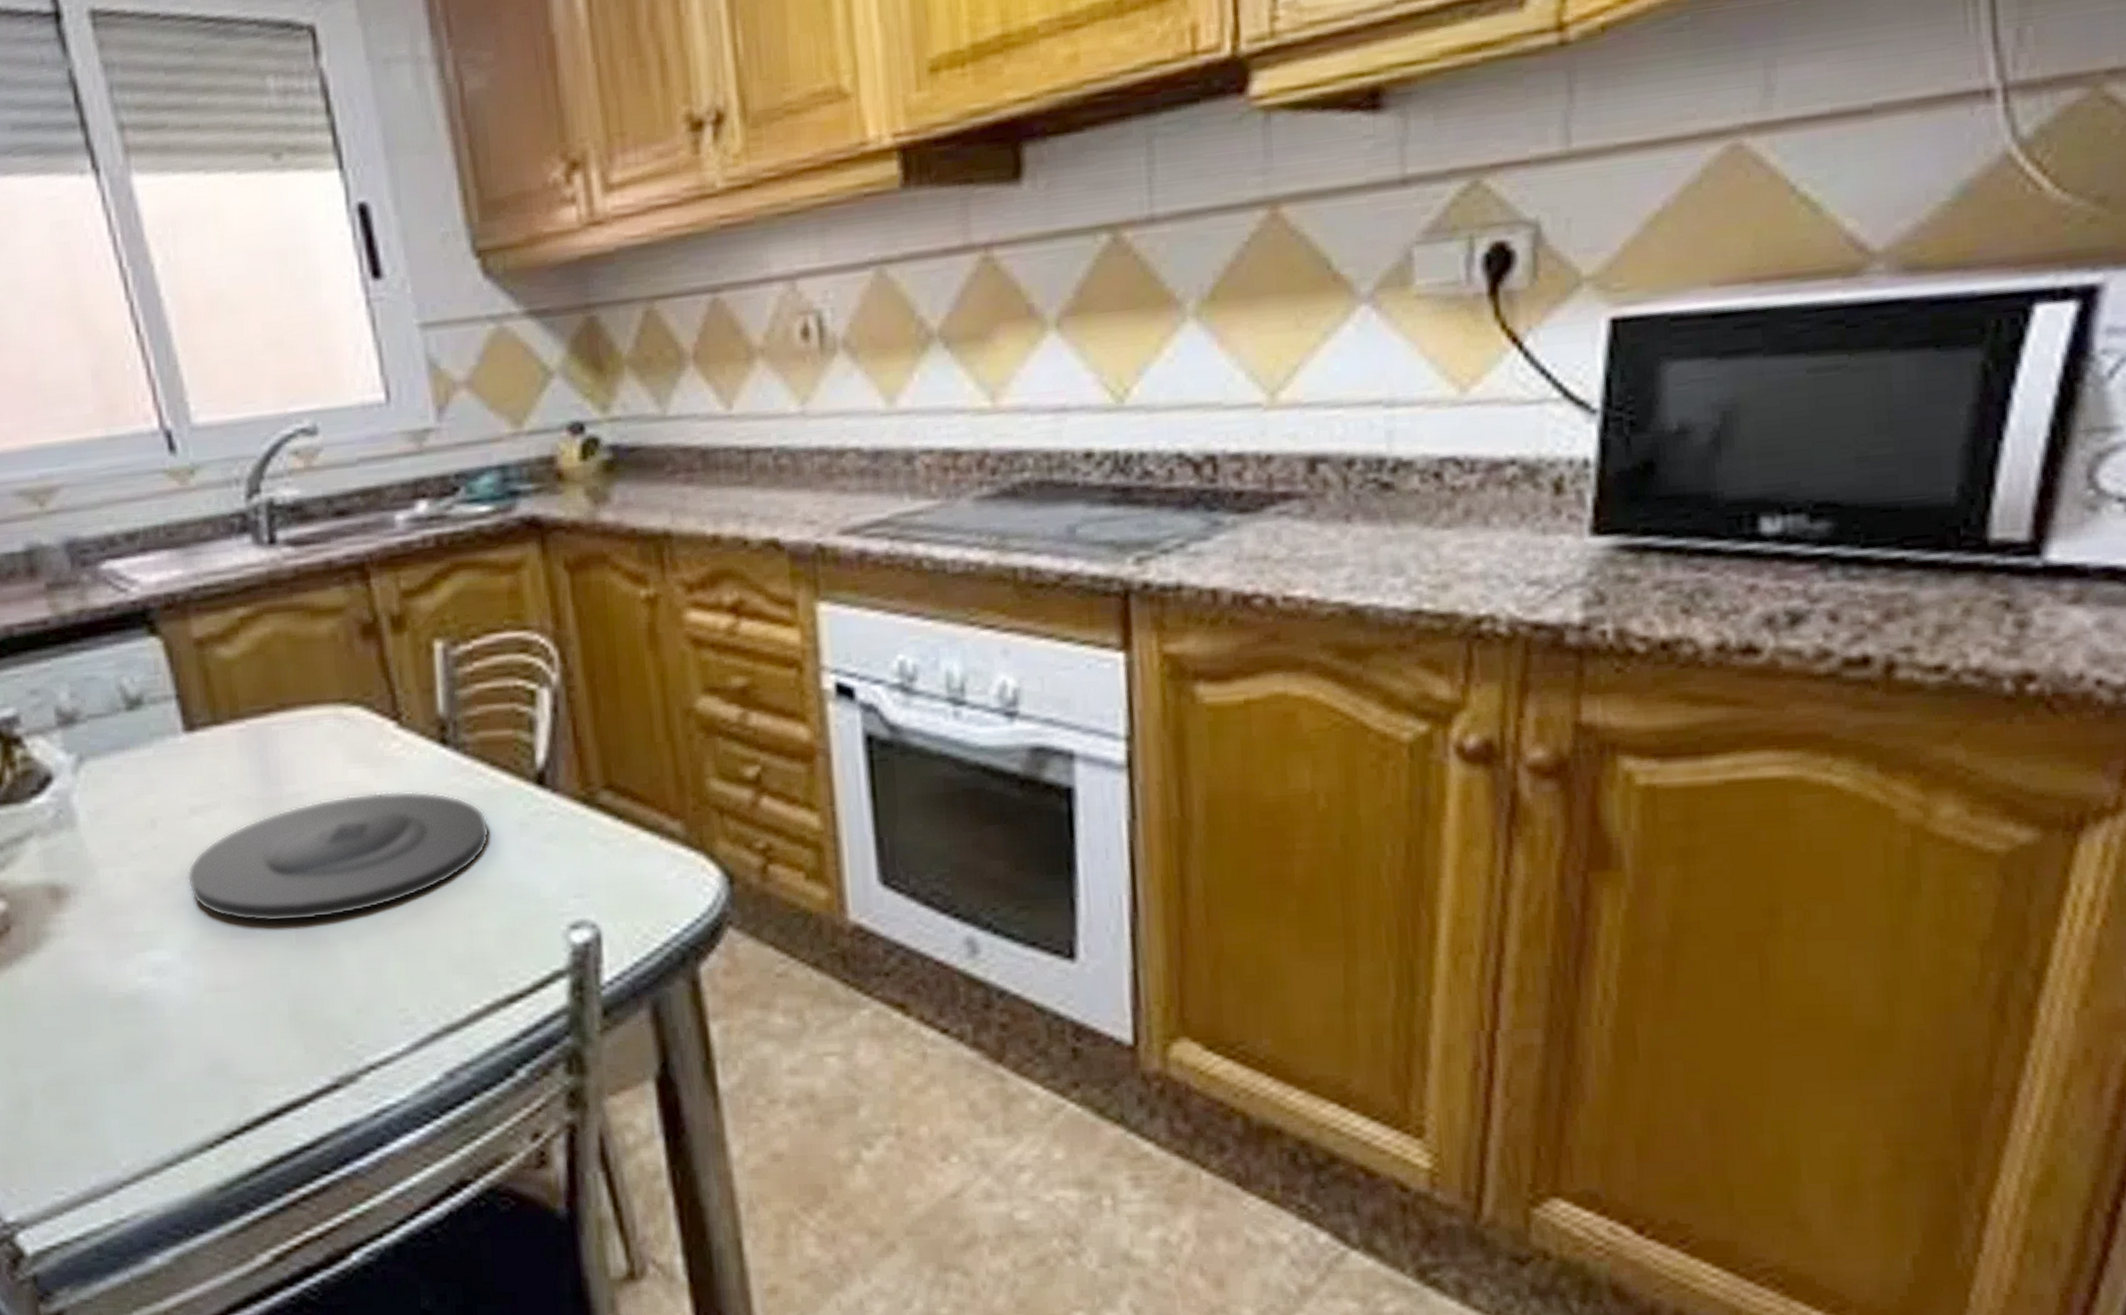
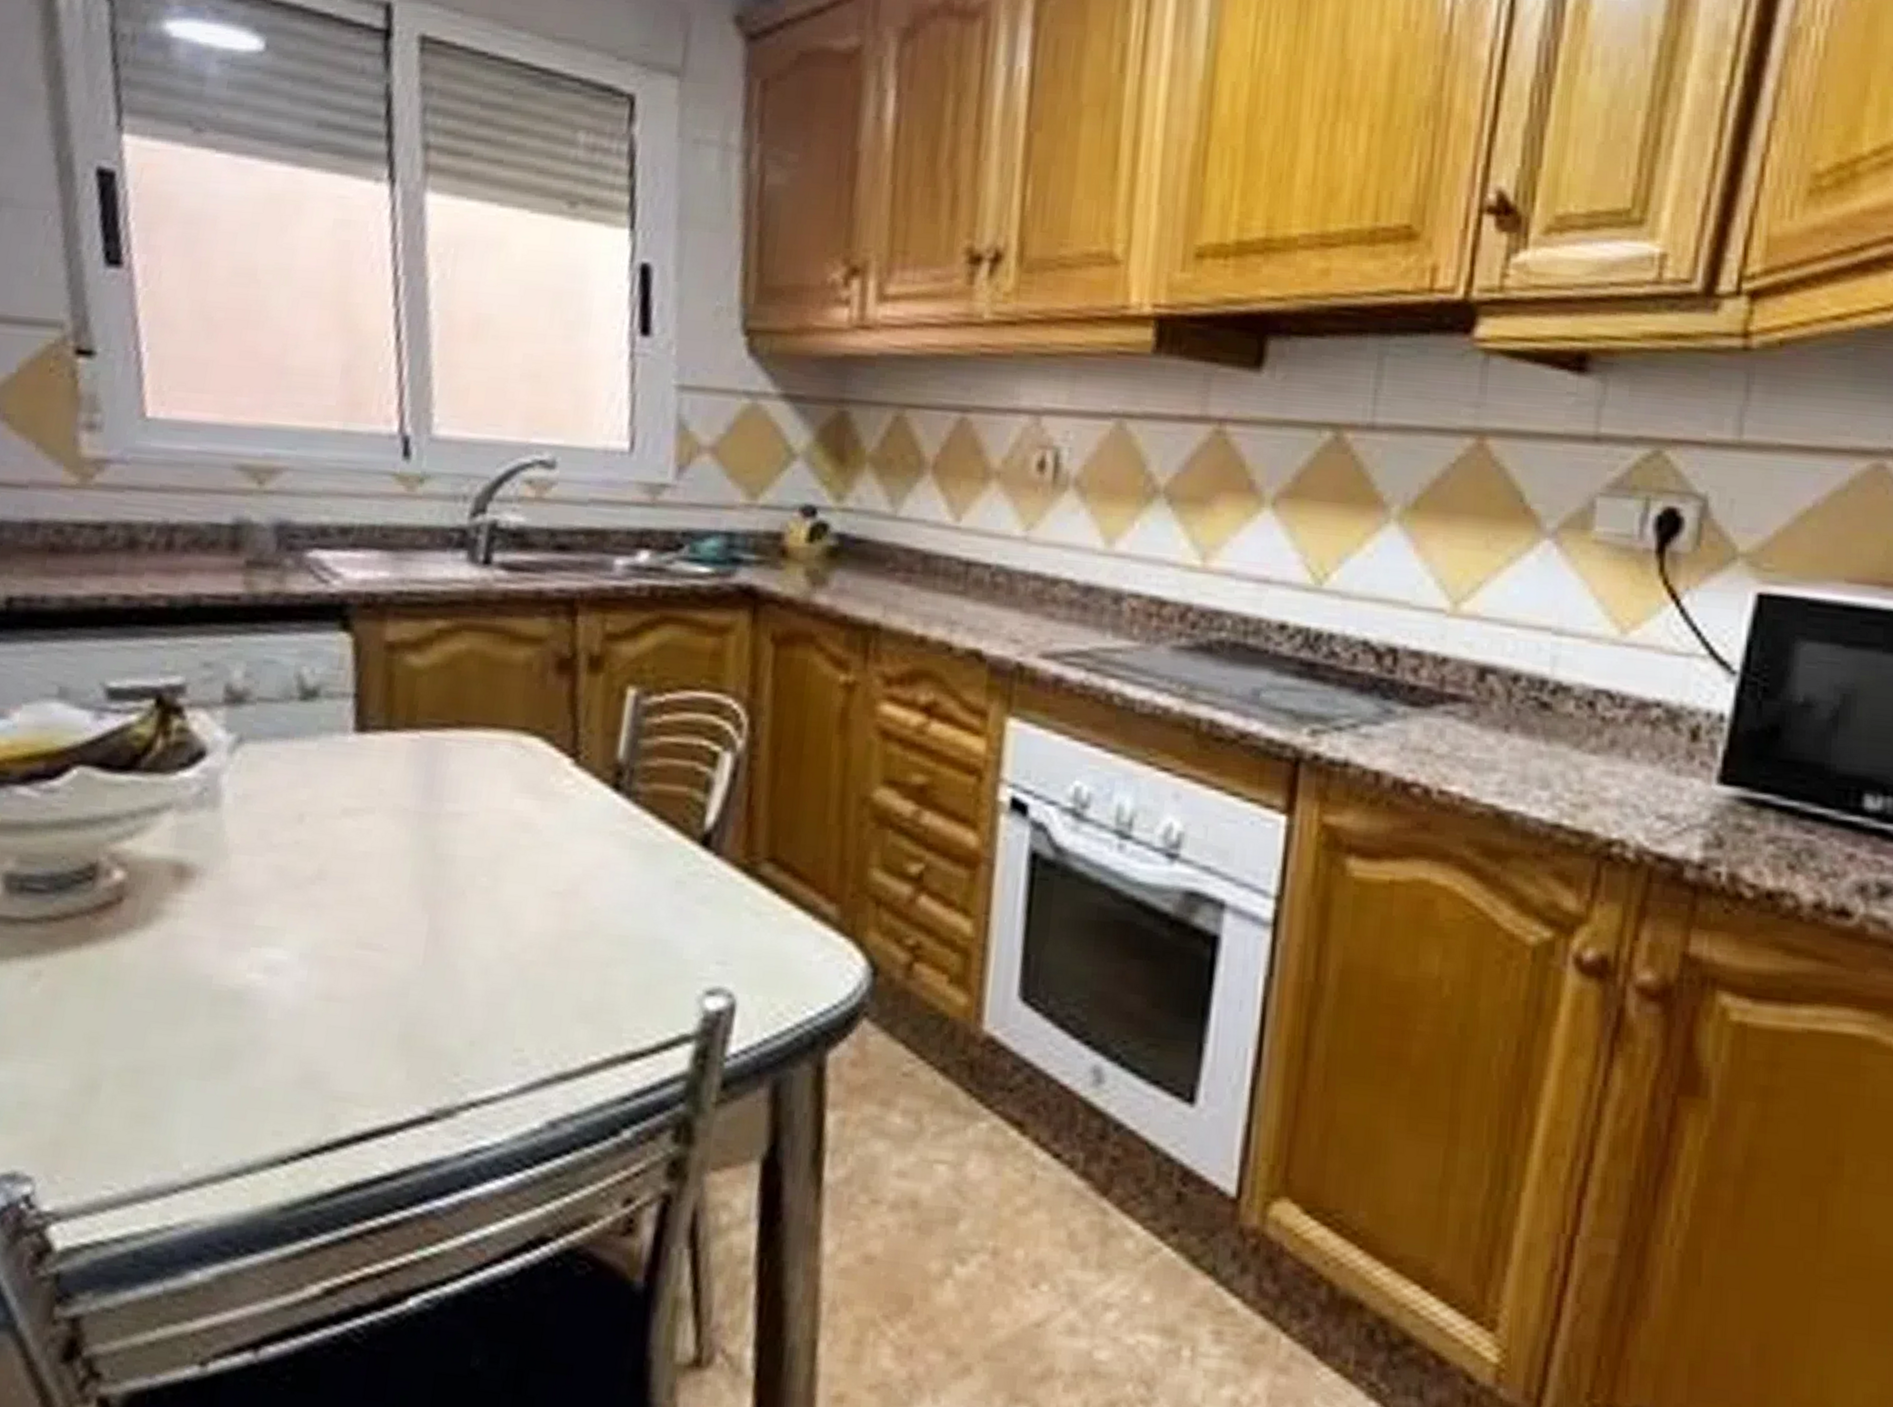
plate: present [186,790,490,923] -> none [322,823,646,944]

